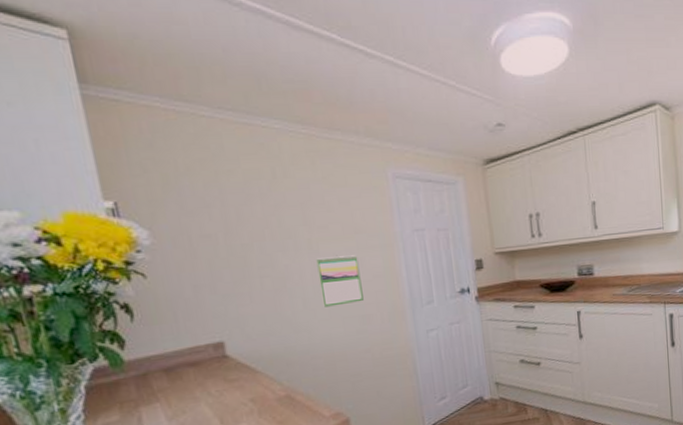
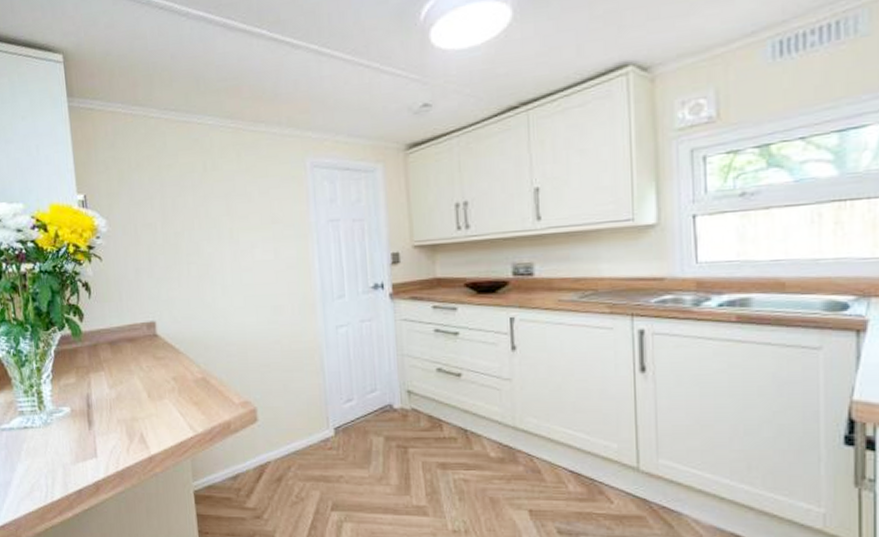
calendar: present [316,255,364,307] -> none [236,245,276,295]

